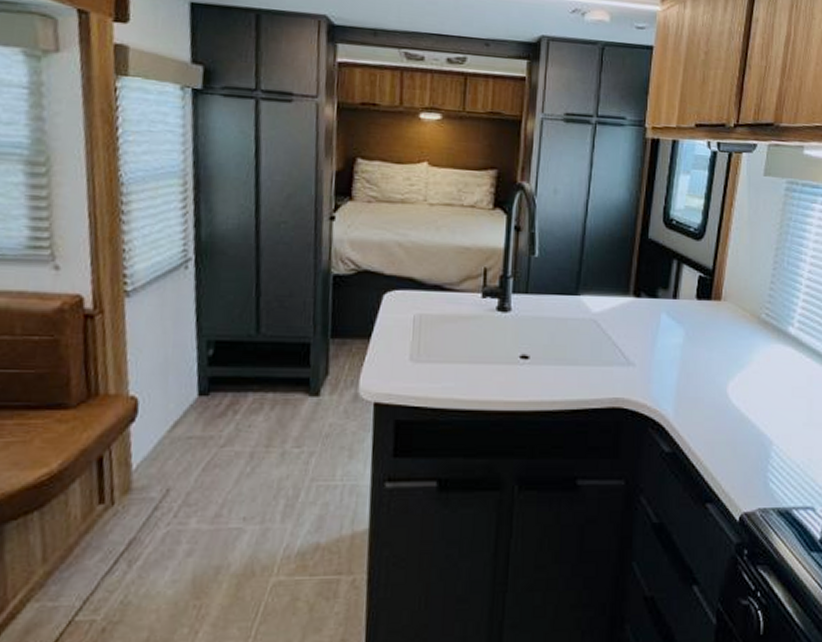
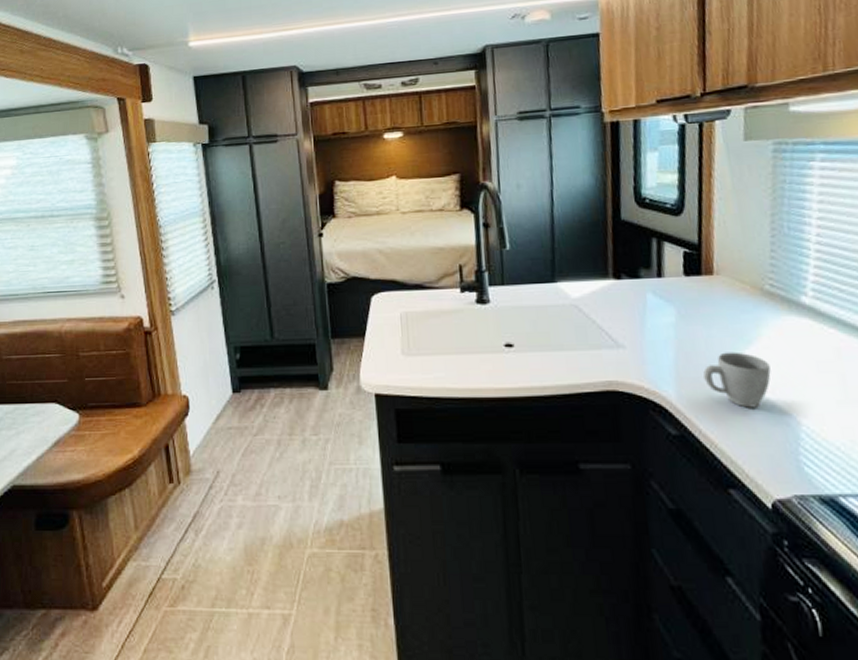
mug: none [700,374,755,428] -> present [703,352,771,408]

